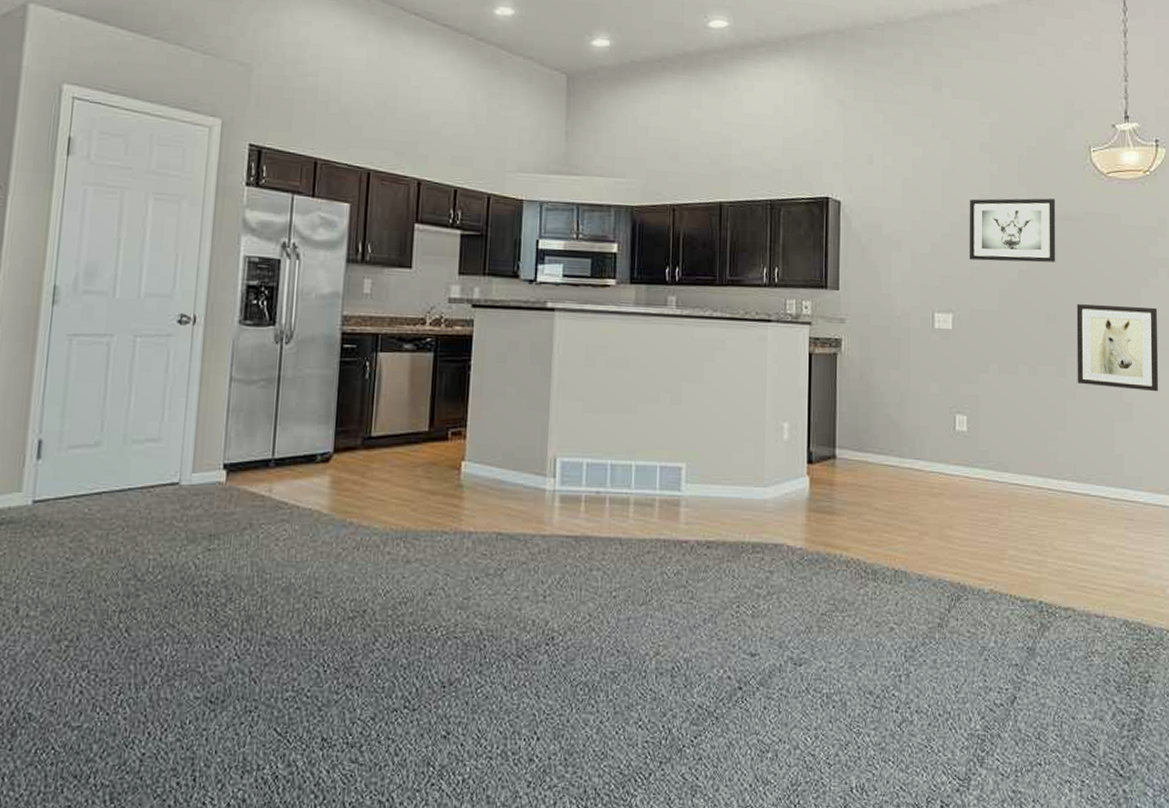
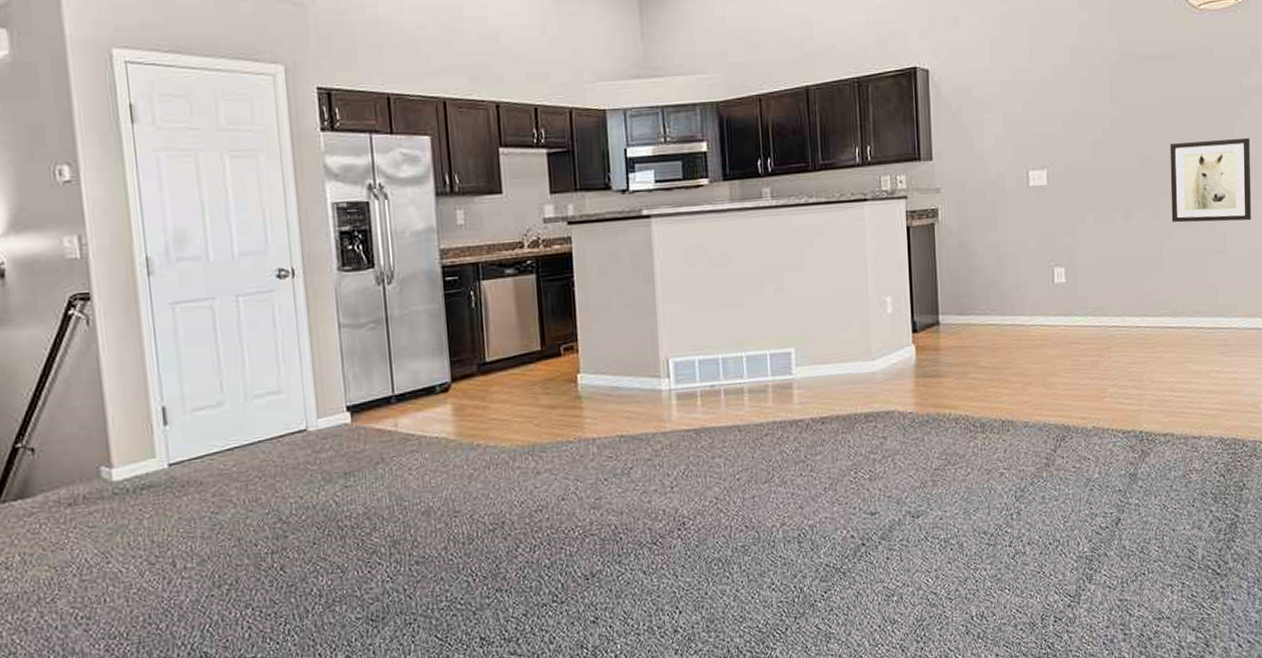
wall art: present [969,198,1056,263] -> none [1059,39,1148,113]

